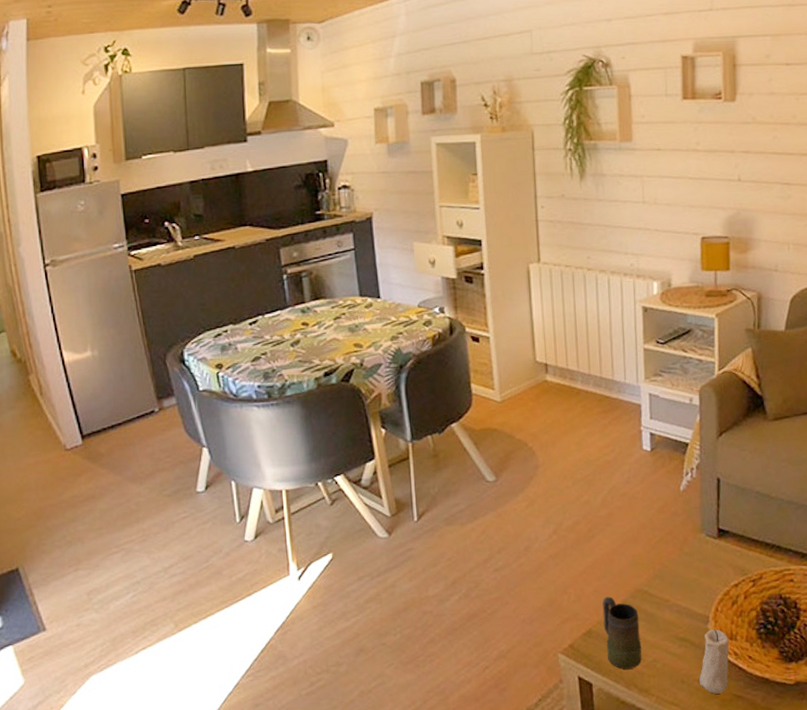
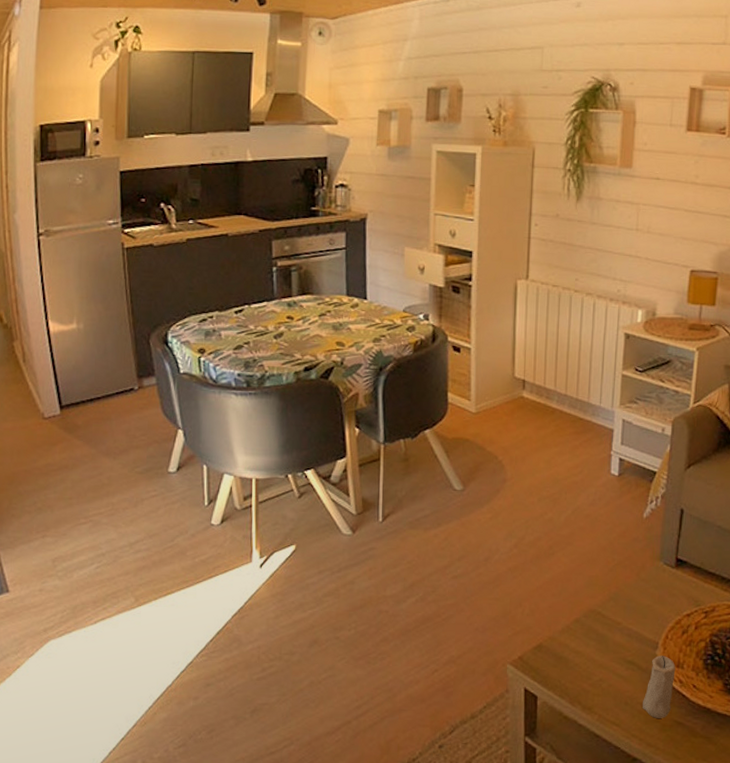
mug: present [602,596,642,669] -> none [554,614,590,686]

